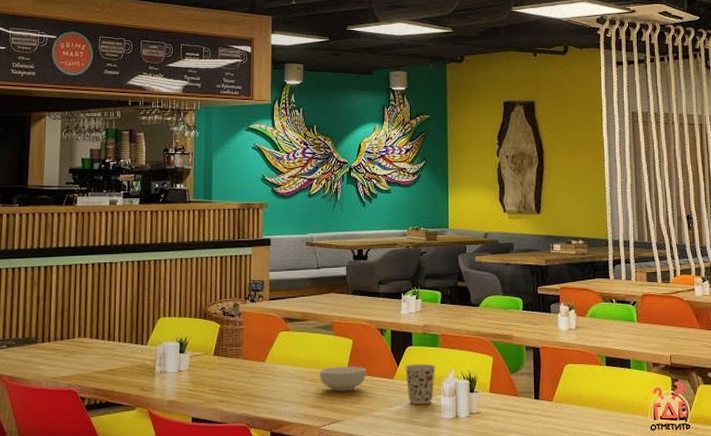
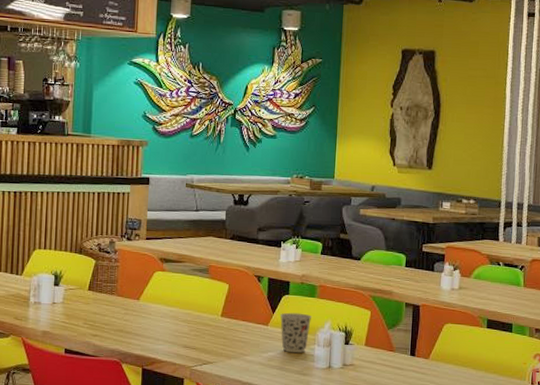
cereal bowl: present [320,366,366,392] -> none [193,309,241,335]

